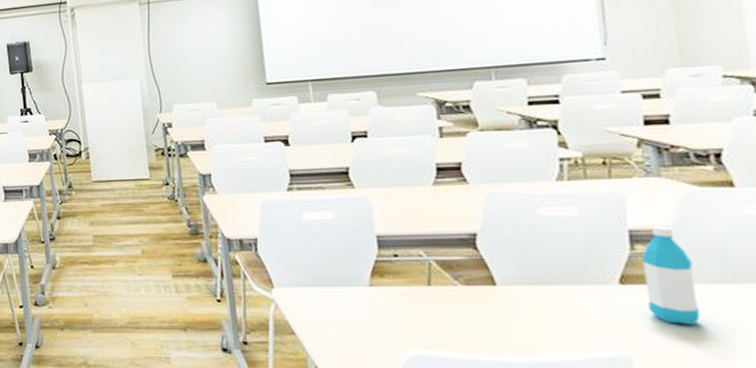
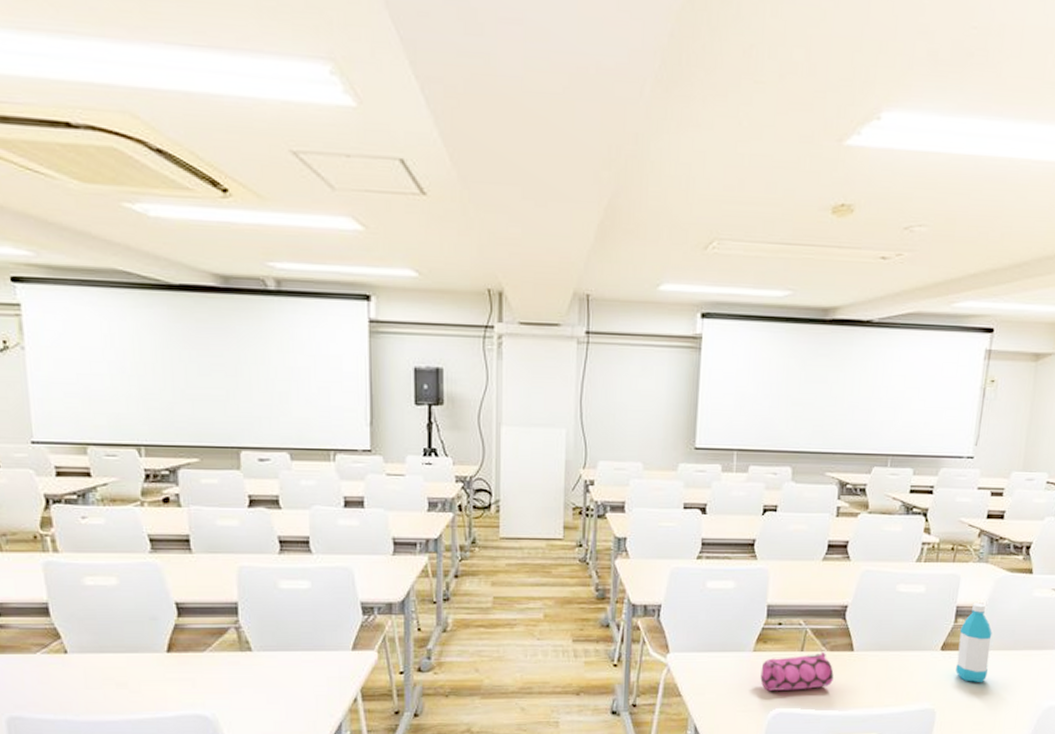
pencil case: none [382,286,477,330] -> present [760,651,834,691]

